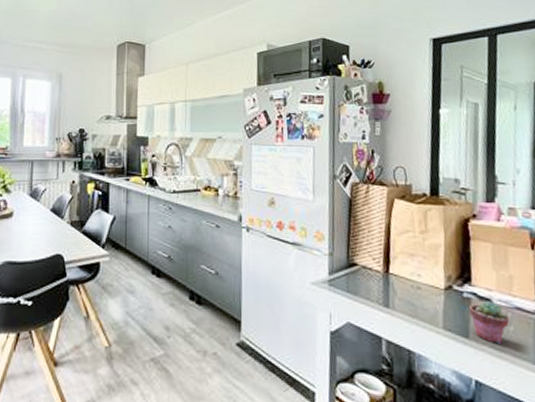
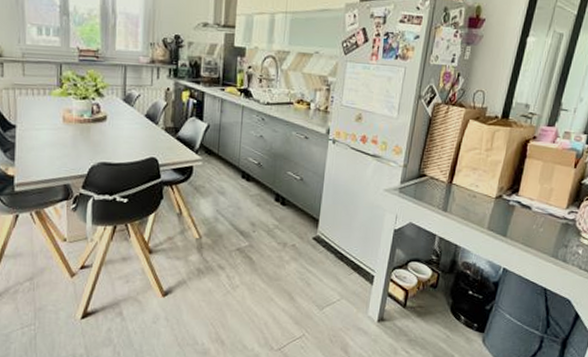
potted succulent: present [468,301,510,344] -> none [511,208,542,241]

